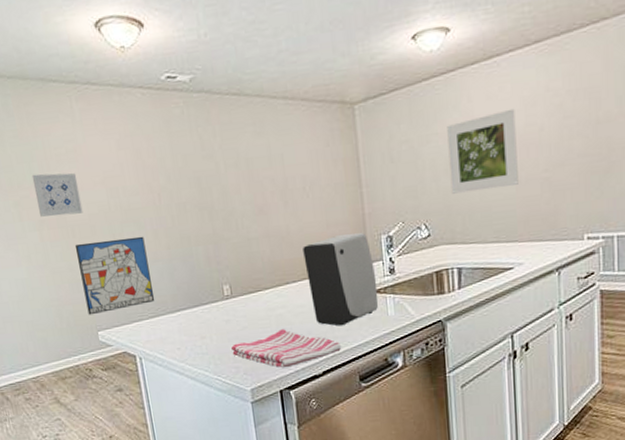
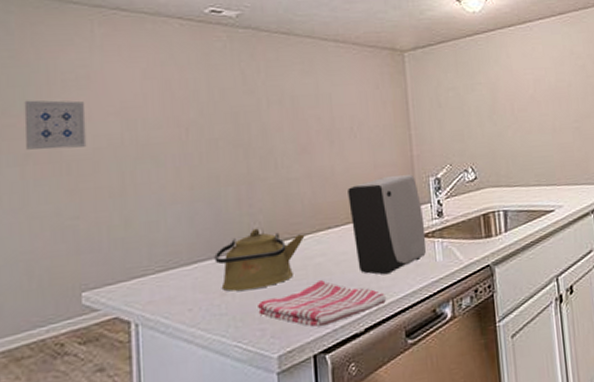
wall art: present [74,236,155,316] -> none [67,174,167,272]
kettle: none [193,283,267,335] -> present [214,228,305,291]
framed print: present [447,108,519,194] -> none [489,66,554,139]

